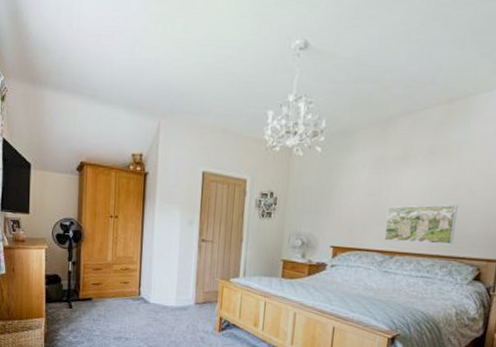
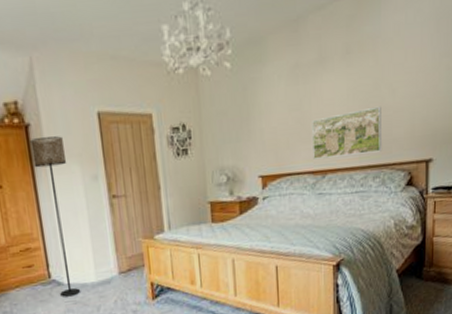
floor lamp: none [145,183,172,314] -> present [30,136,80,297]

